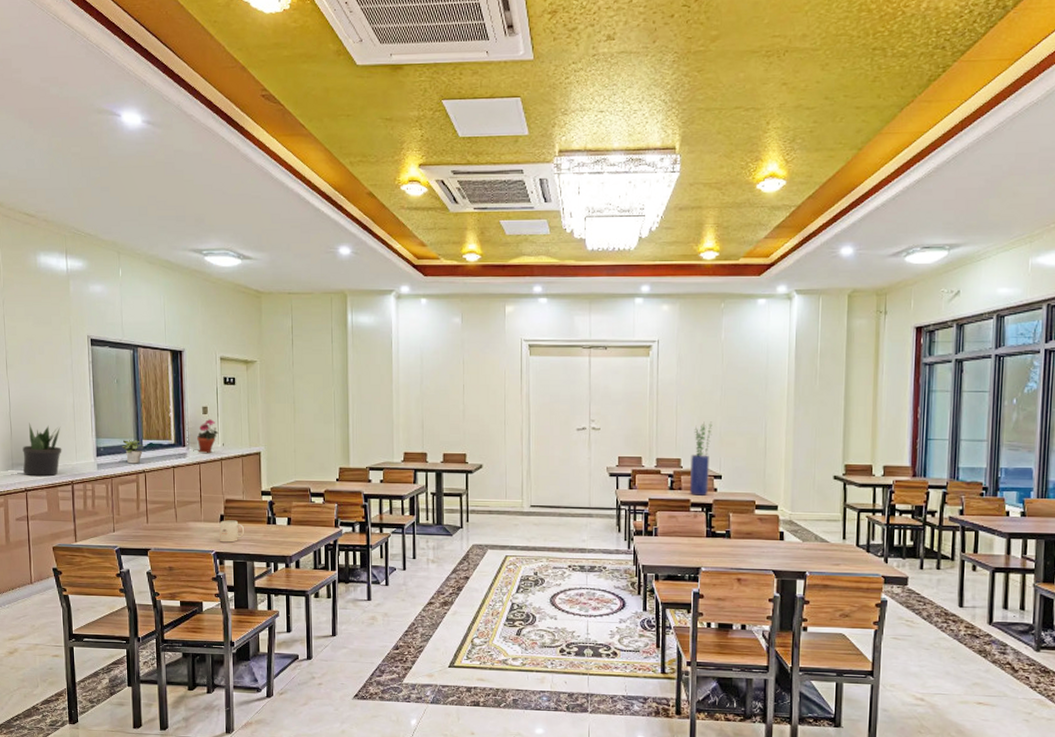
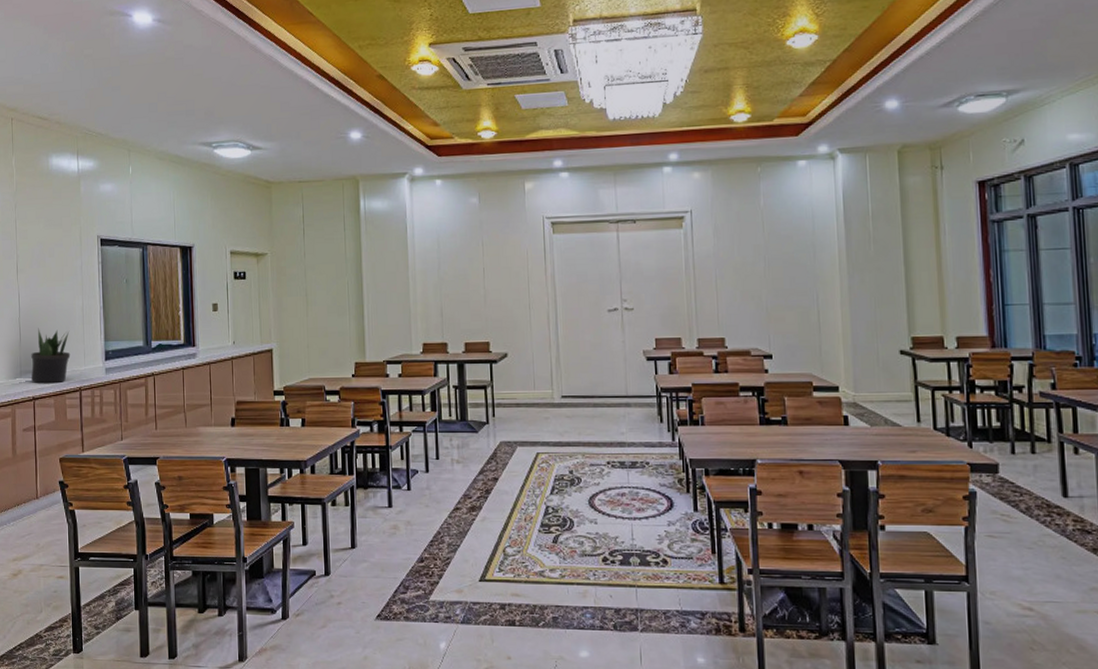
potted plant: present [121,439,144,464] -> none [130,340,153,367]
potted plant: present [197,419,219,454] -> none [207,316,229,353]
mug: present [219,520,245,543] -> none [230,423,257,448]
vase: present [690,421,713,496] -> none [736,295,759,378]

